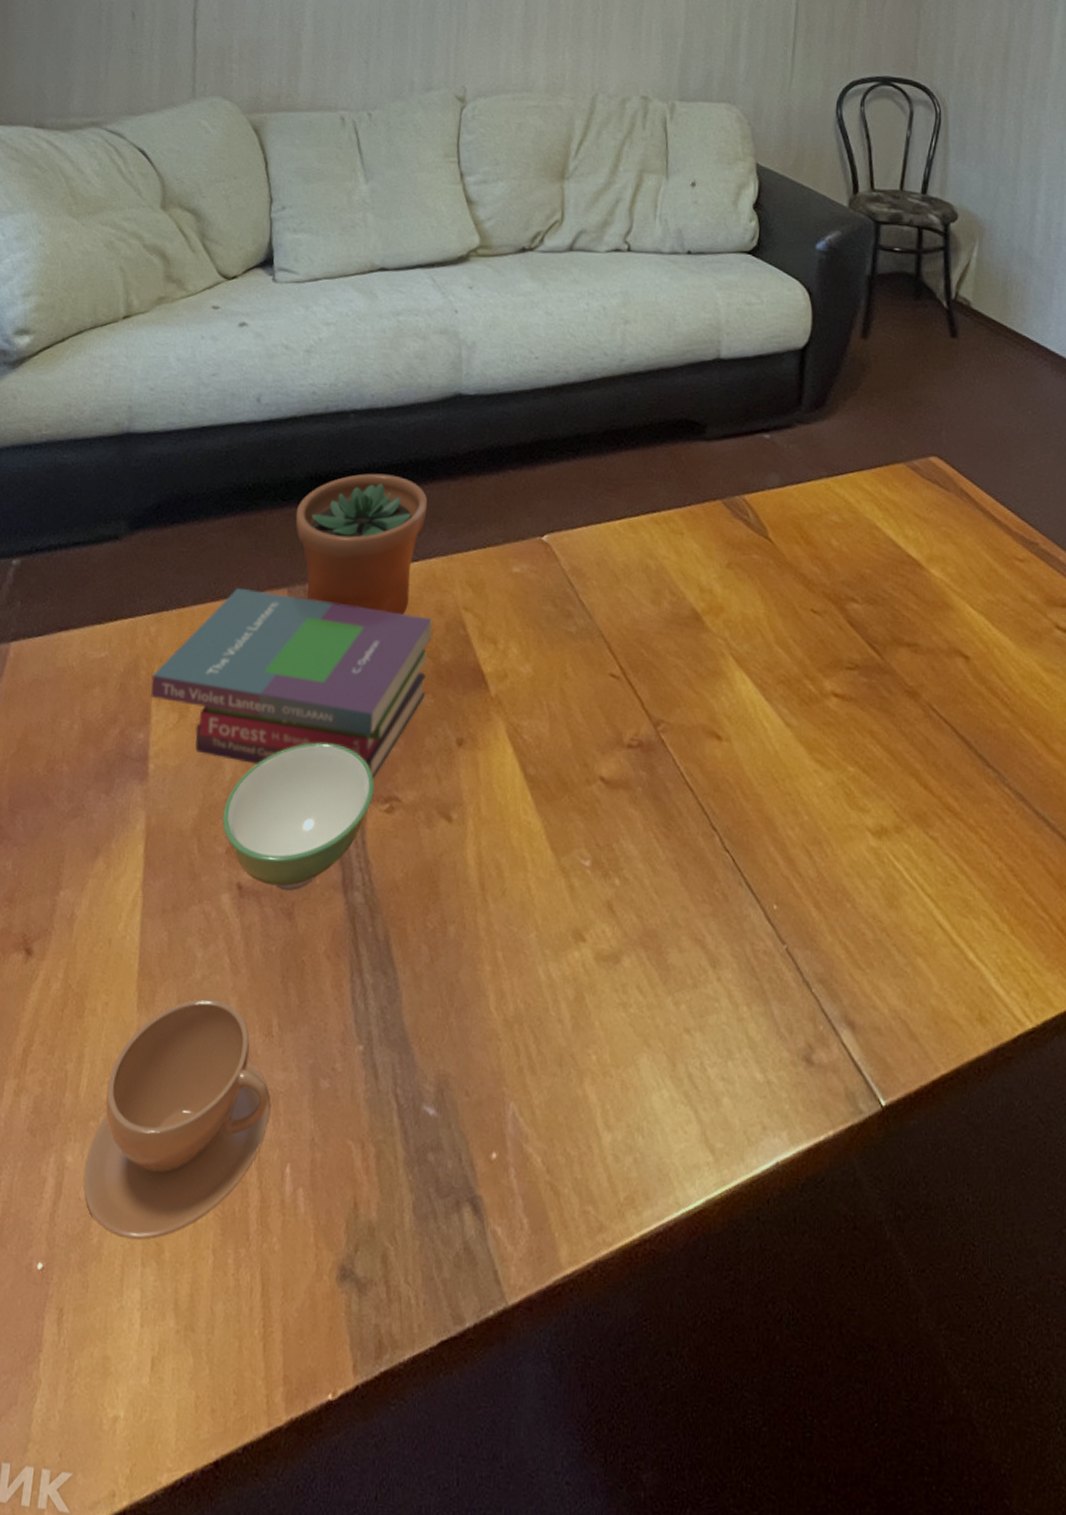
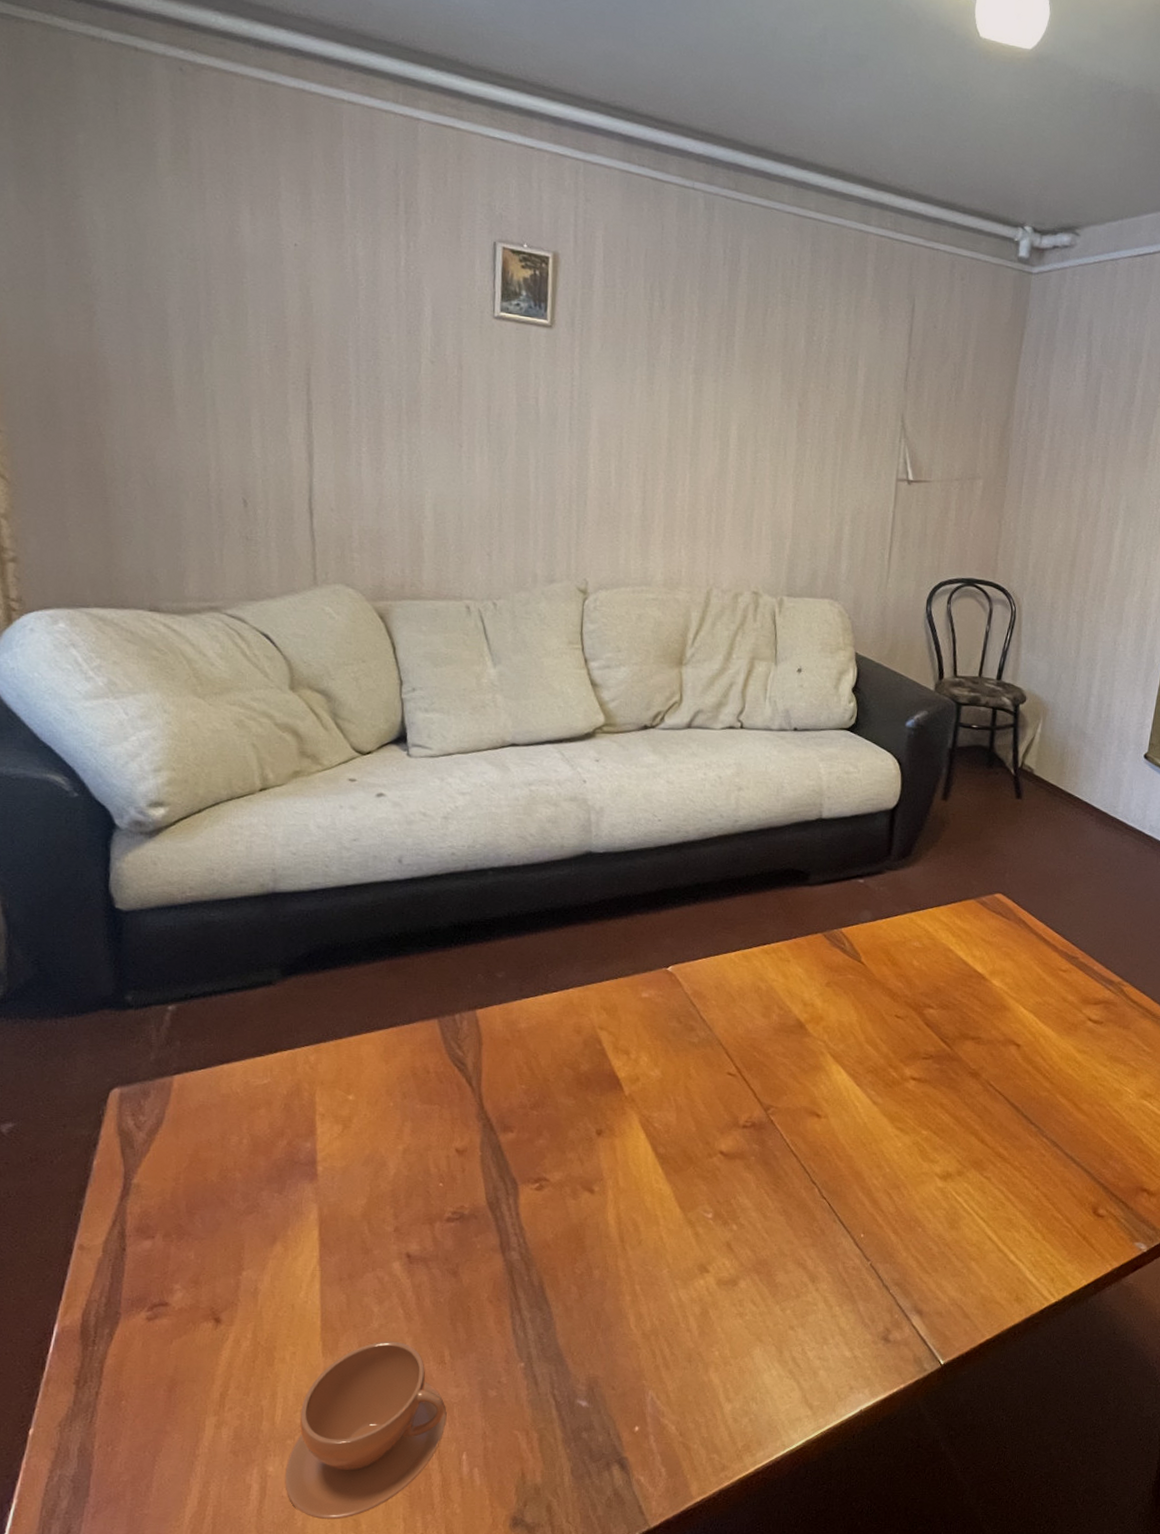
books: present [151,588,432,780] -> none [314,1021,572,1166]
bowl: present [222,742,374,891] -> none [389,1139,525,1255]
planter: present [295,473,428,616] -> none [441,921,564,1036]

